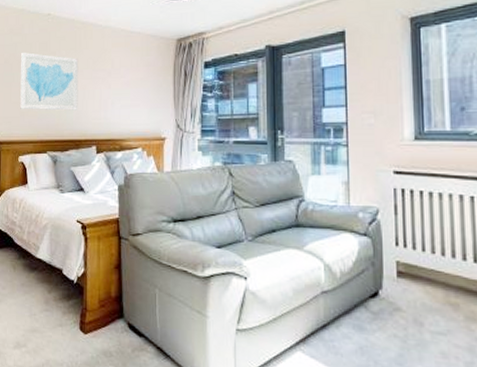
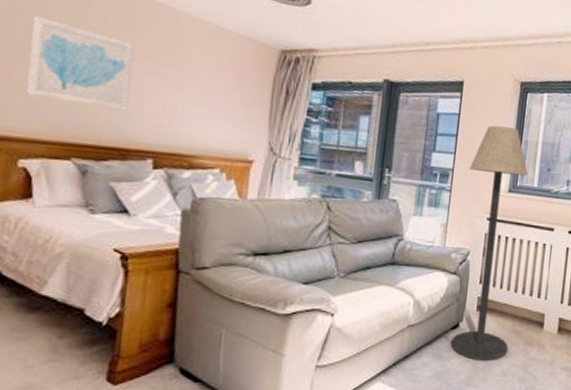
floor lamp: none [364,68,445,338] -> present [450,125,529,362]

